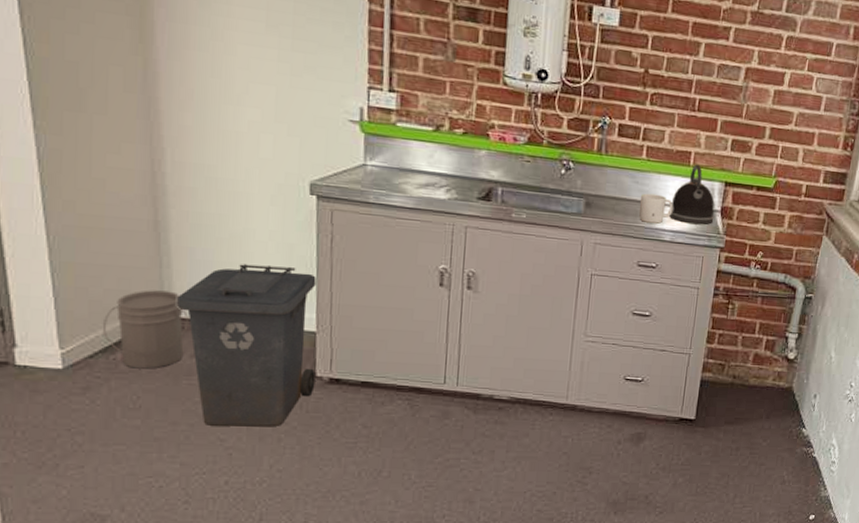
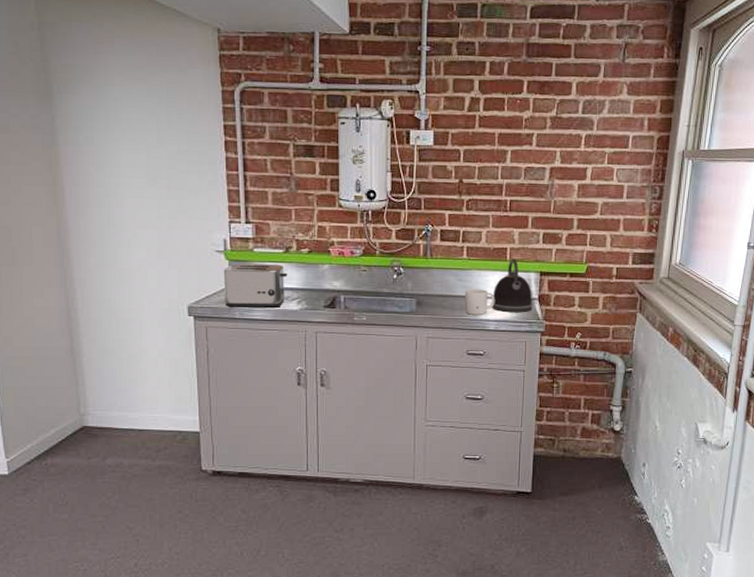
bucket: present [103,290,189,369] -> none [37,405,100,471]
recycling bin: present [177,264,316,427] -> none [91,377,201,516]
toaster: none [356,138,437,196] -> present [223,263,288,309]

